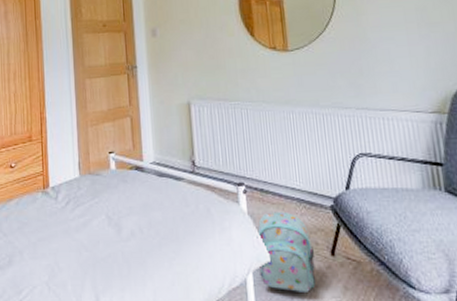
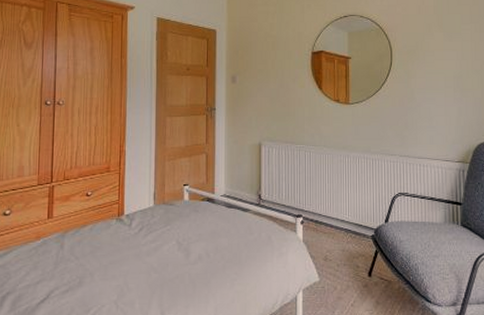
backpack: present [256,211,316,292] -> none [309,240,356,307]

